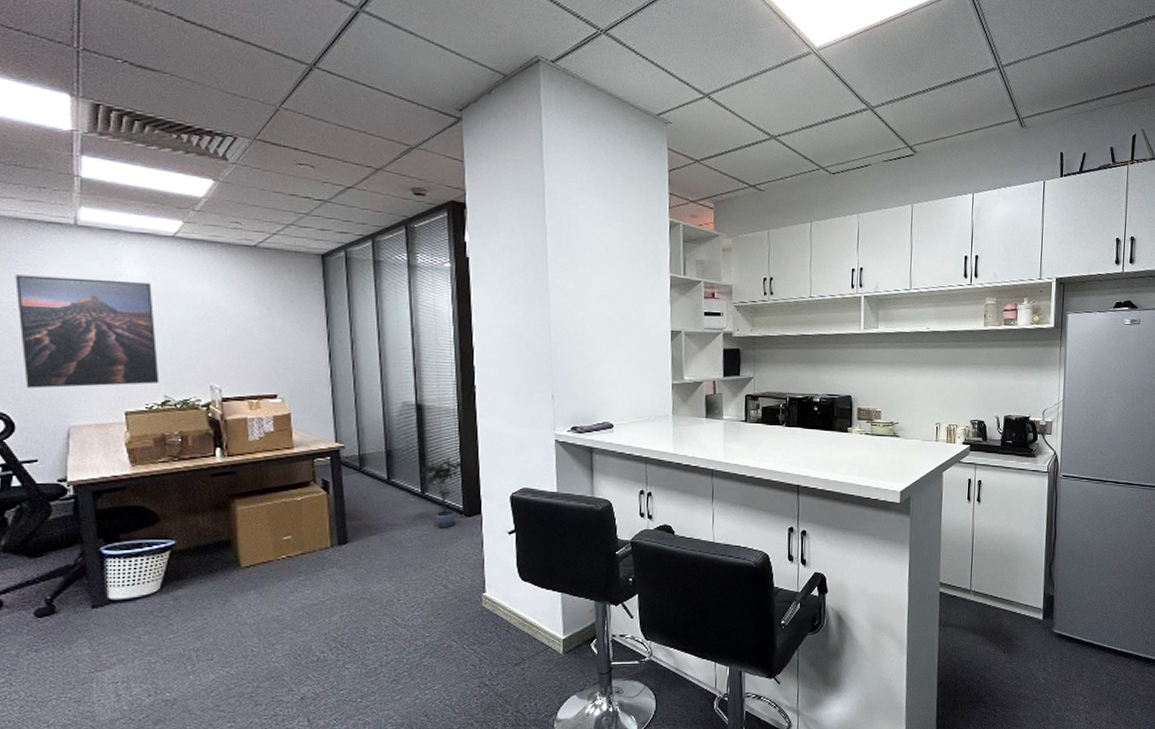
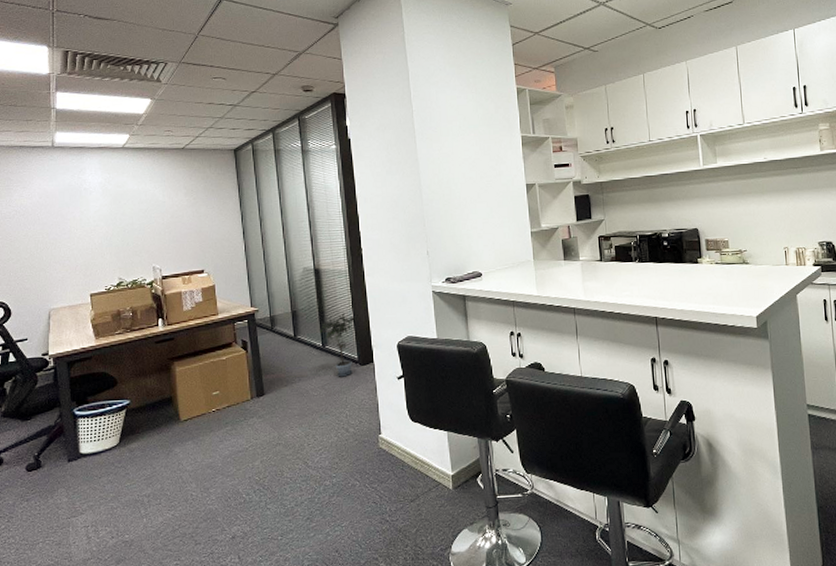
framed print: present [15,274,160,389] -> none [11,187,115,280]

